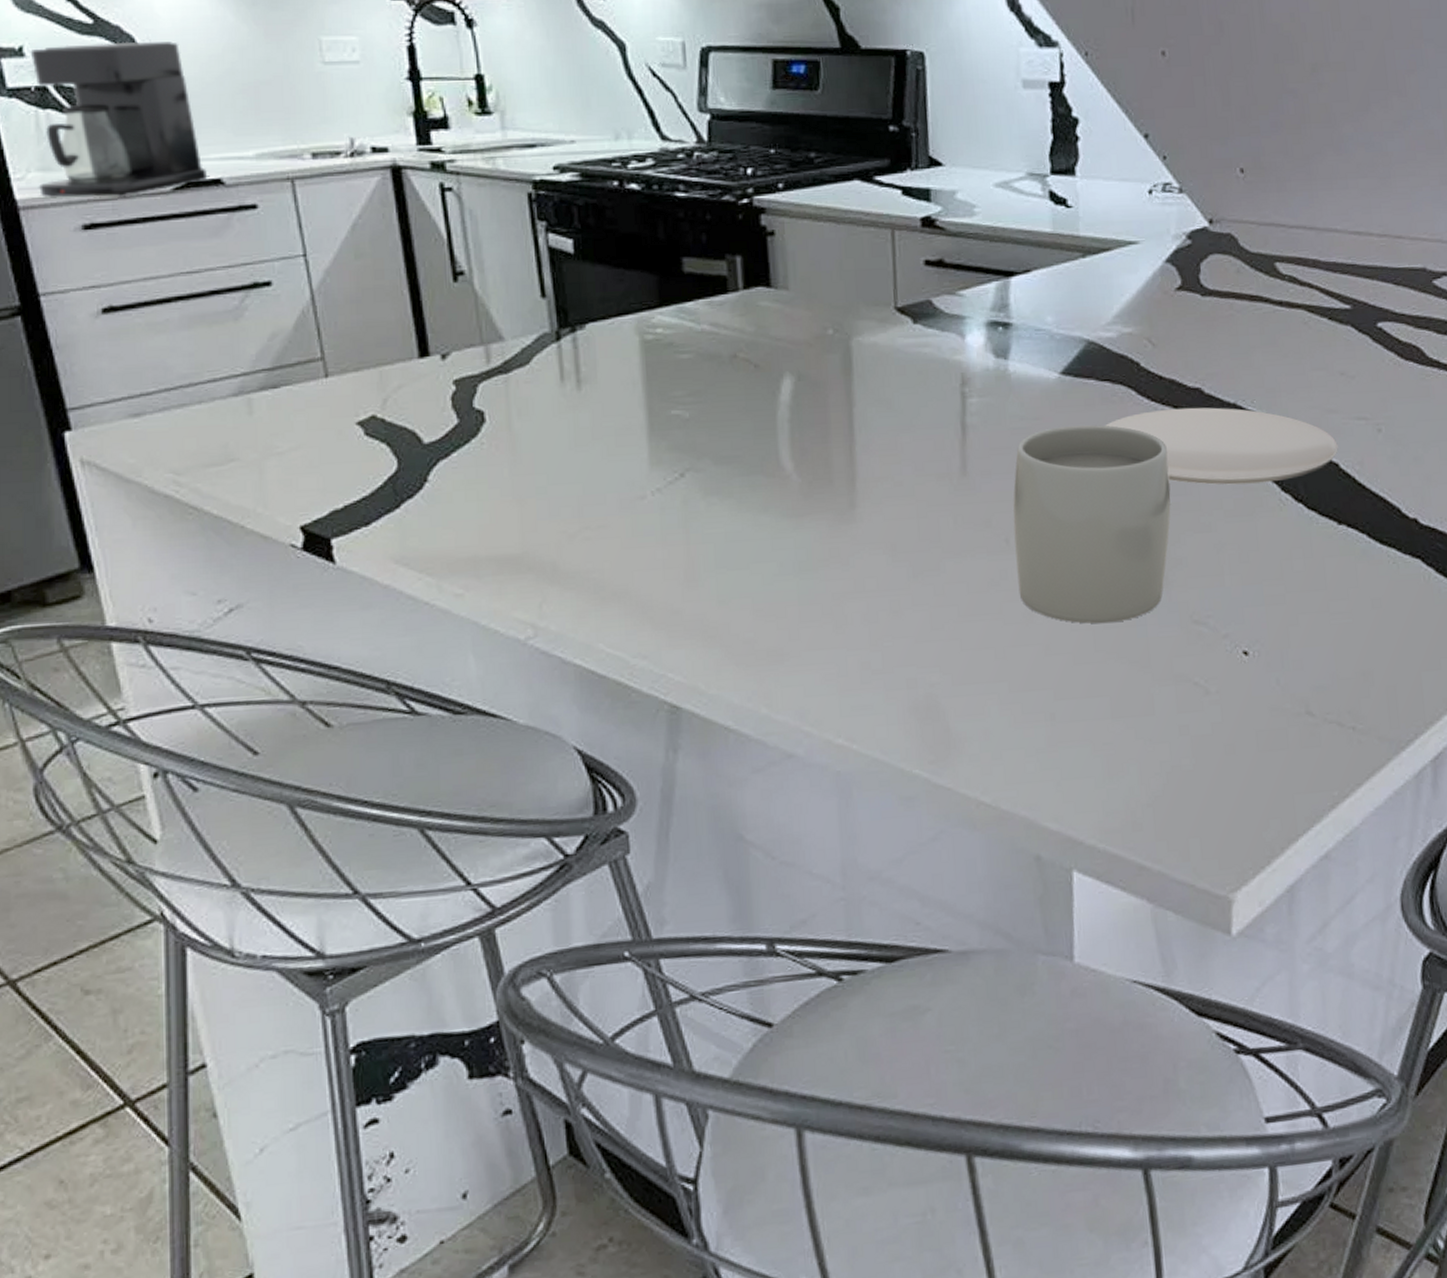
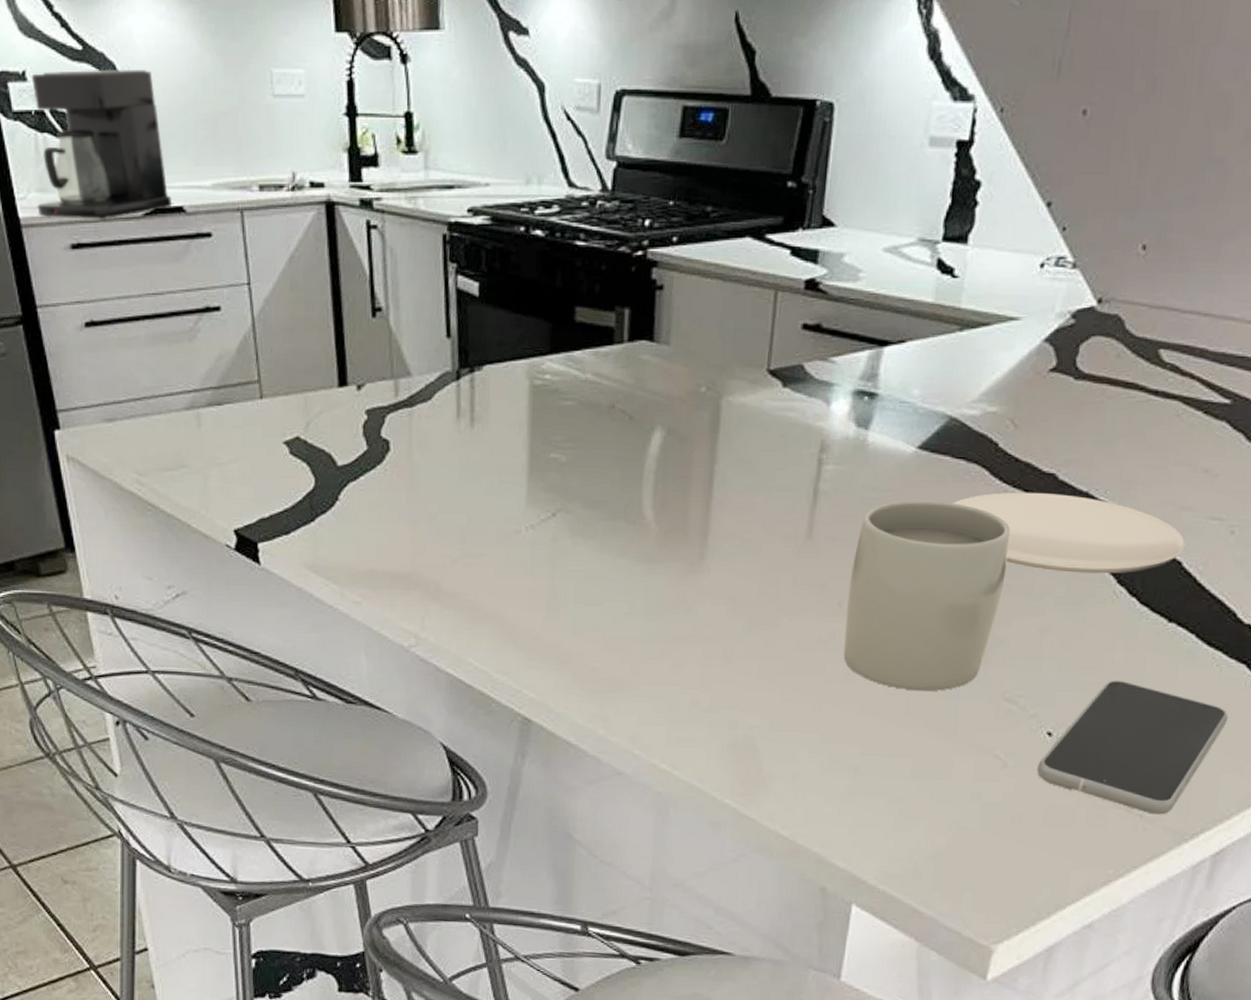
mobile phone: none [1240,588,1416,725] -> present [1037,680,1228,815]

